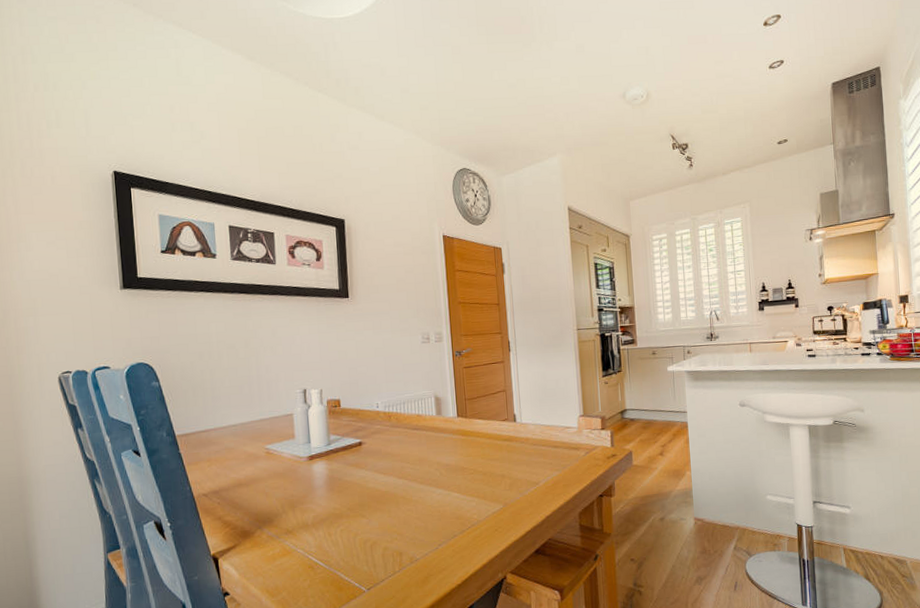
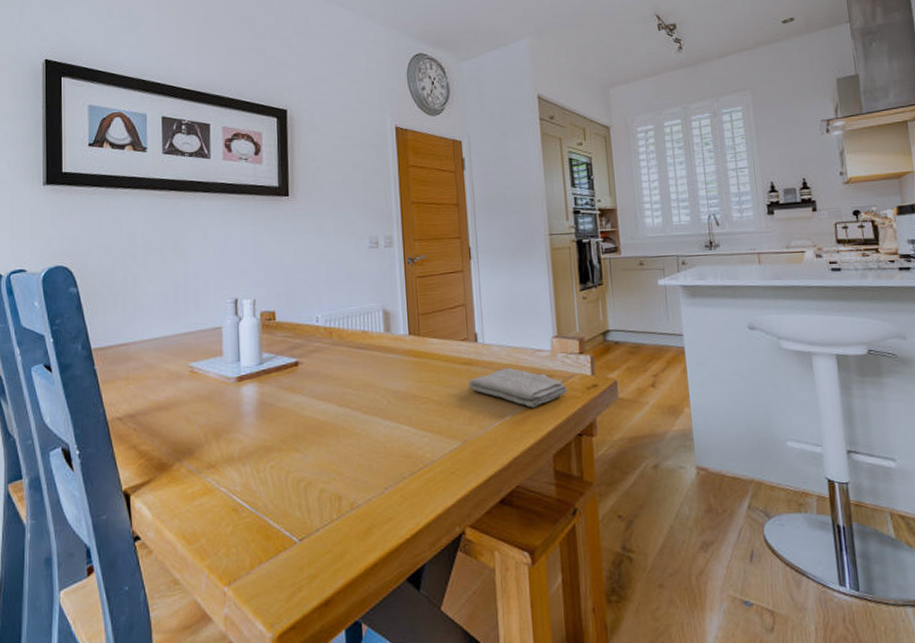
washcloth: none [509,442,591,475] -> present [469,367,568,408]

